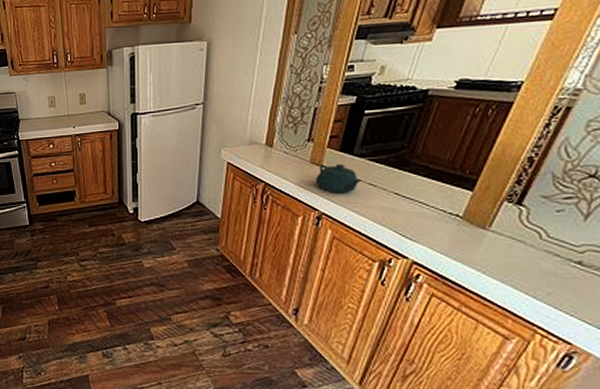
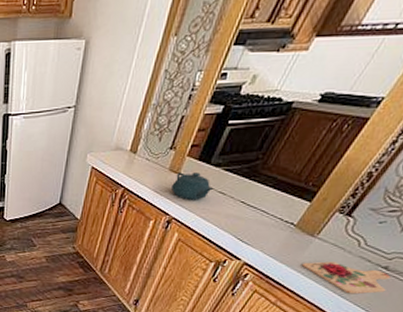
cutting board: none [481,257,589,296] -> present [302,261,391,294]

